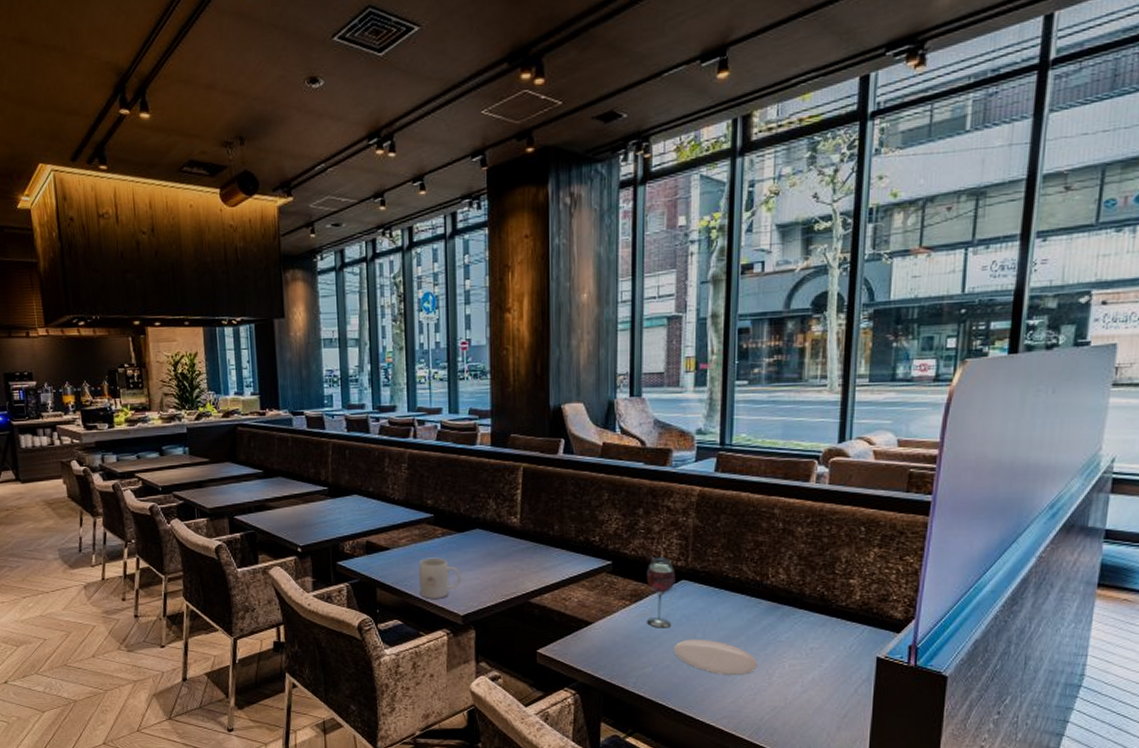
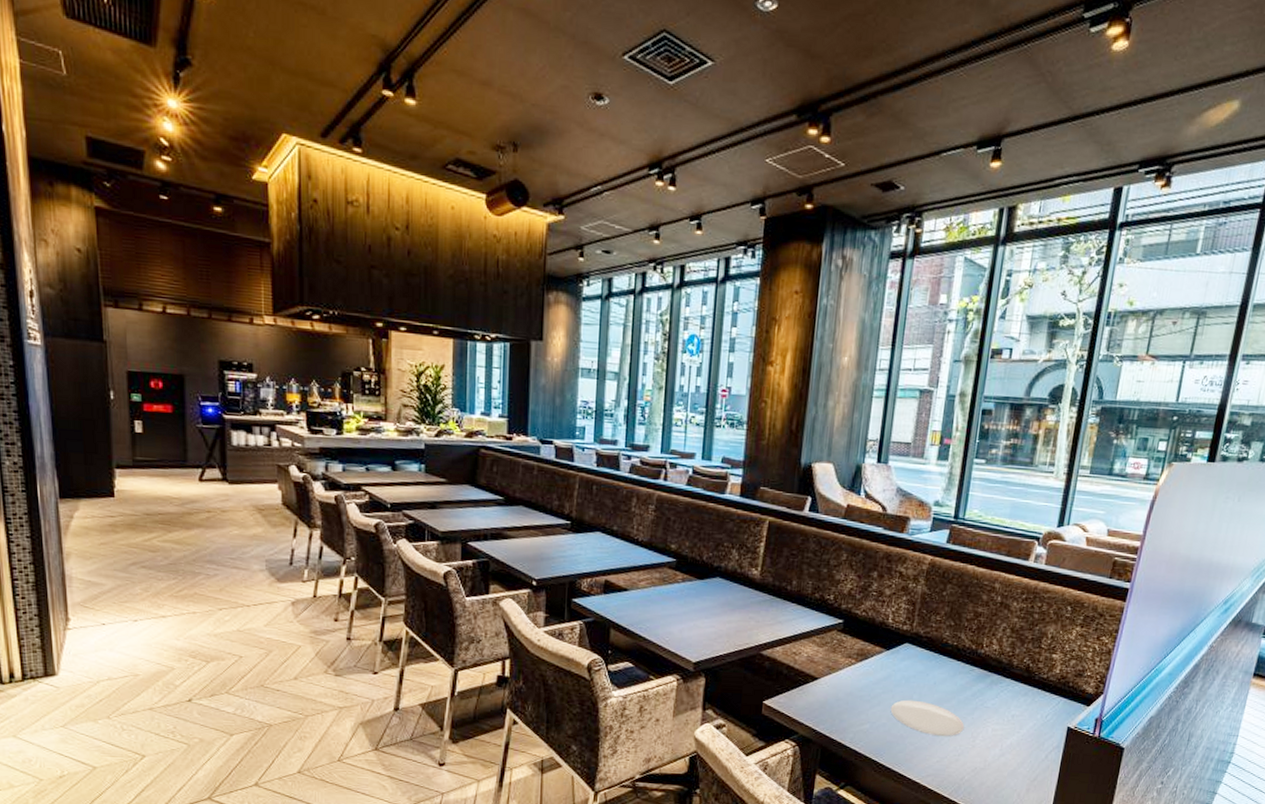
mug: present [419,557,462,599] -> none [654,602,697,644]
wineglass: present [646,556,676,628] -> none [869,619,901,688]

